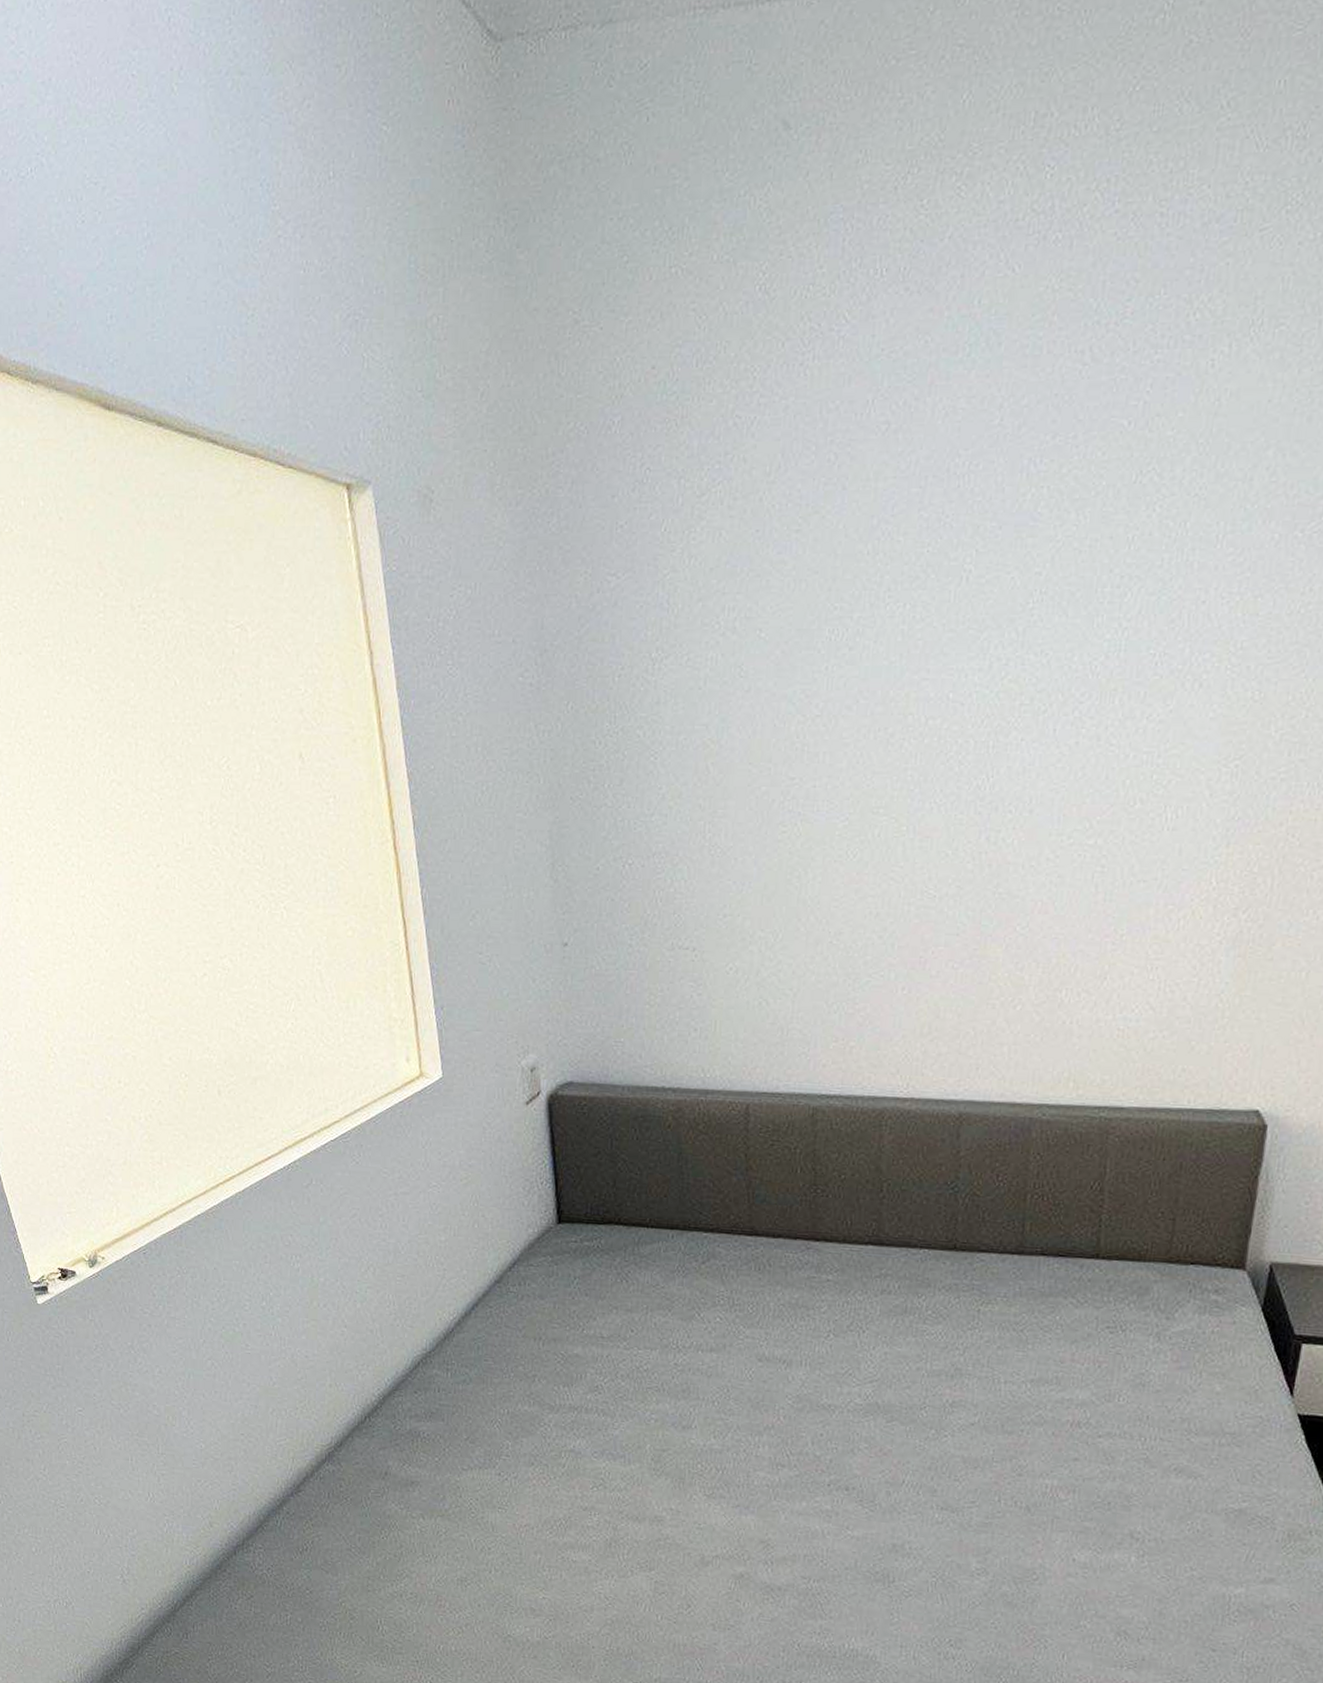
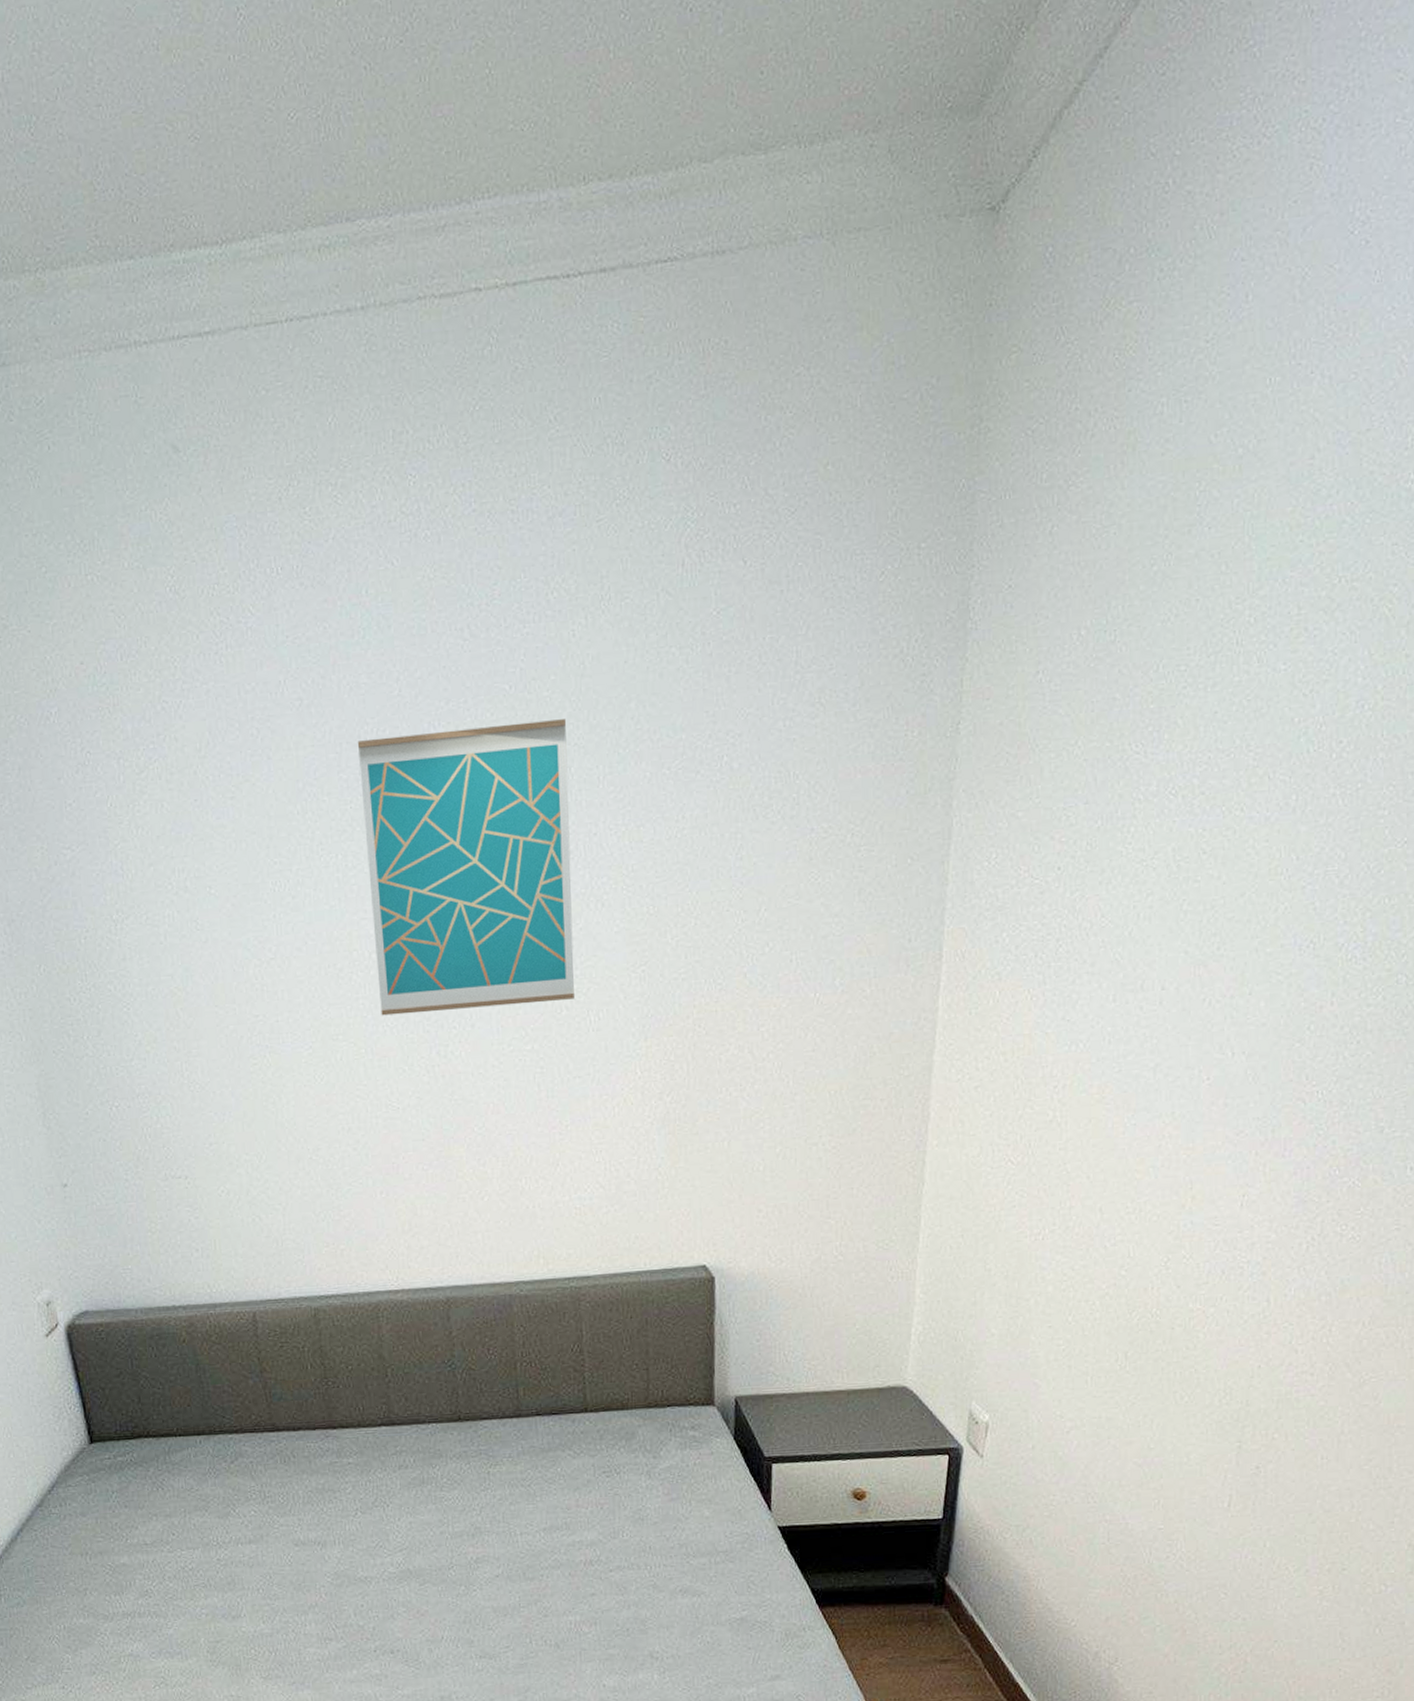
wall art: none [930,464,1188,792] -> present [357,719,575,1016]

